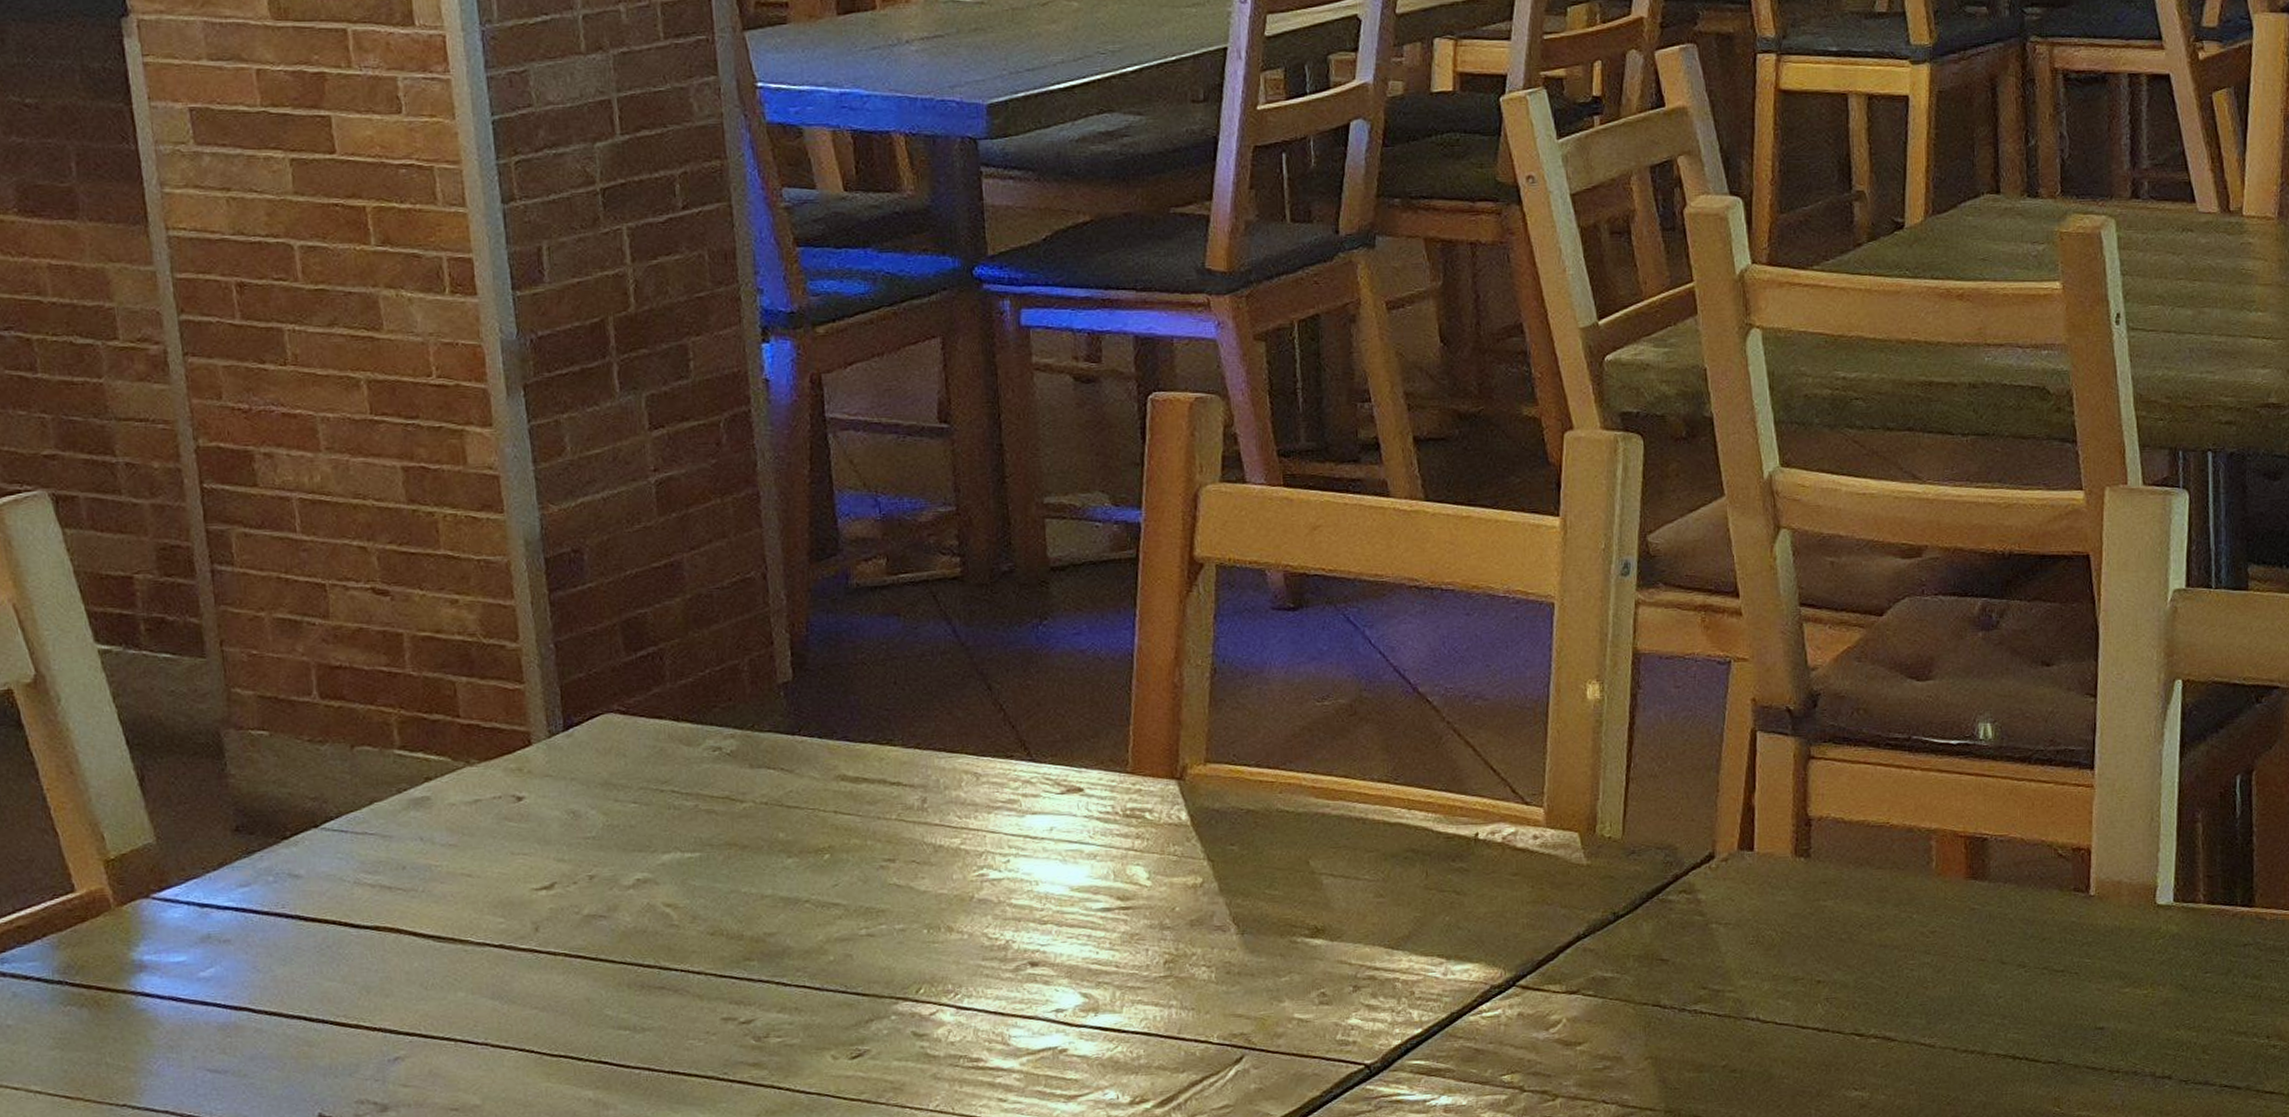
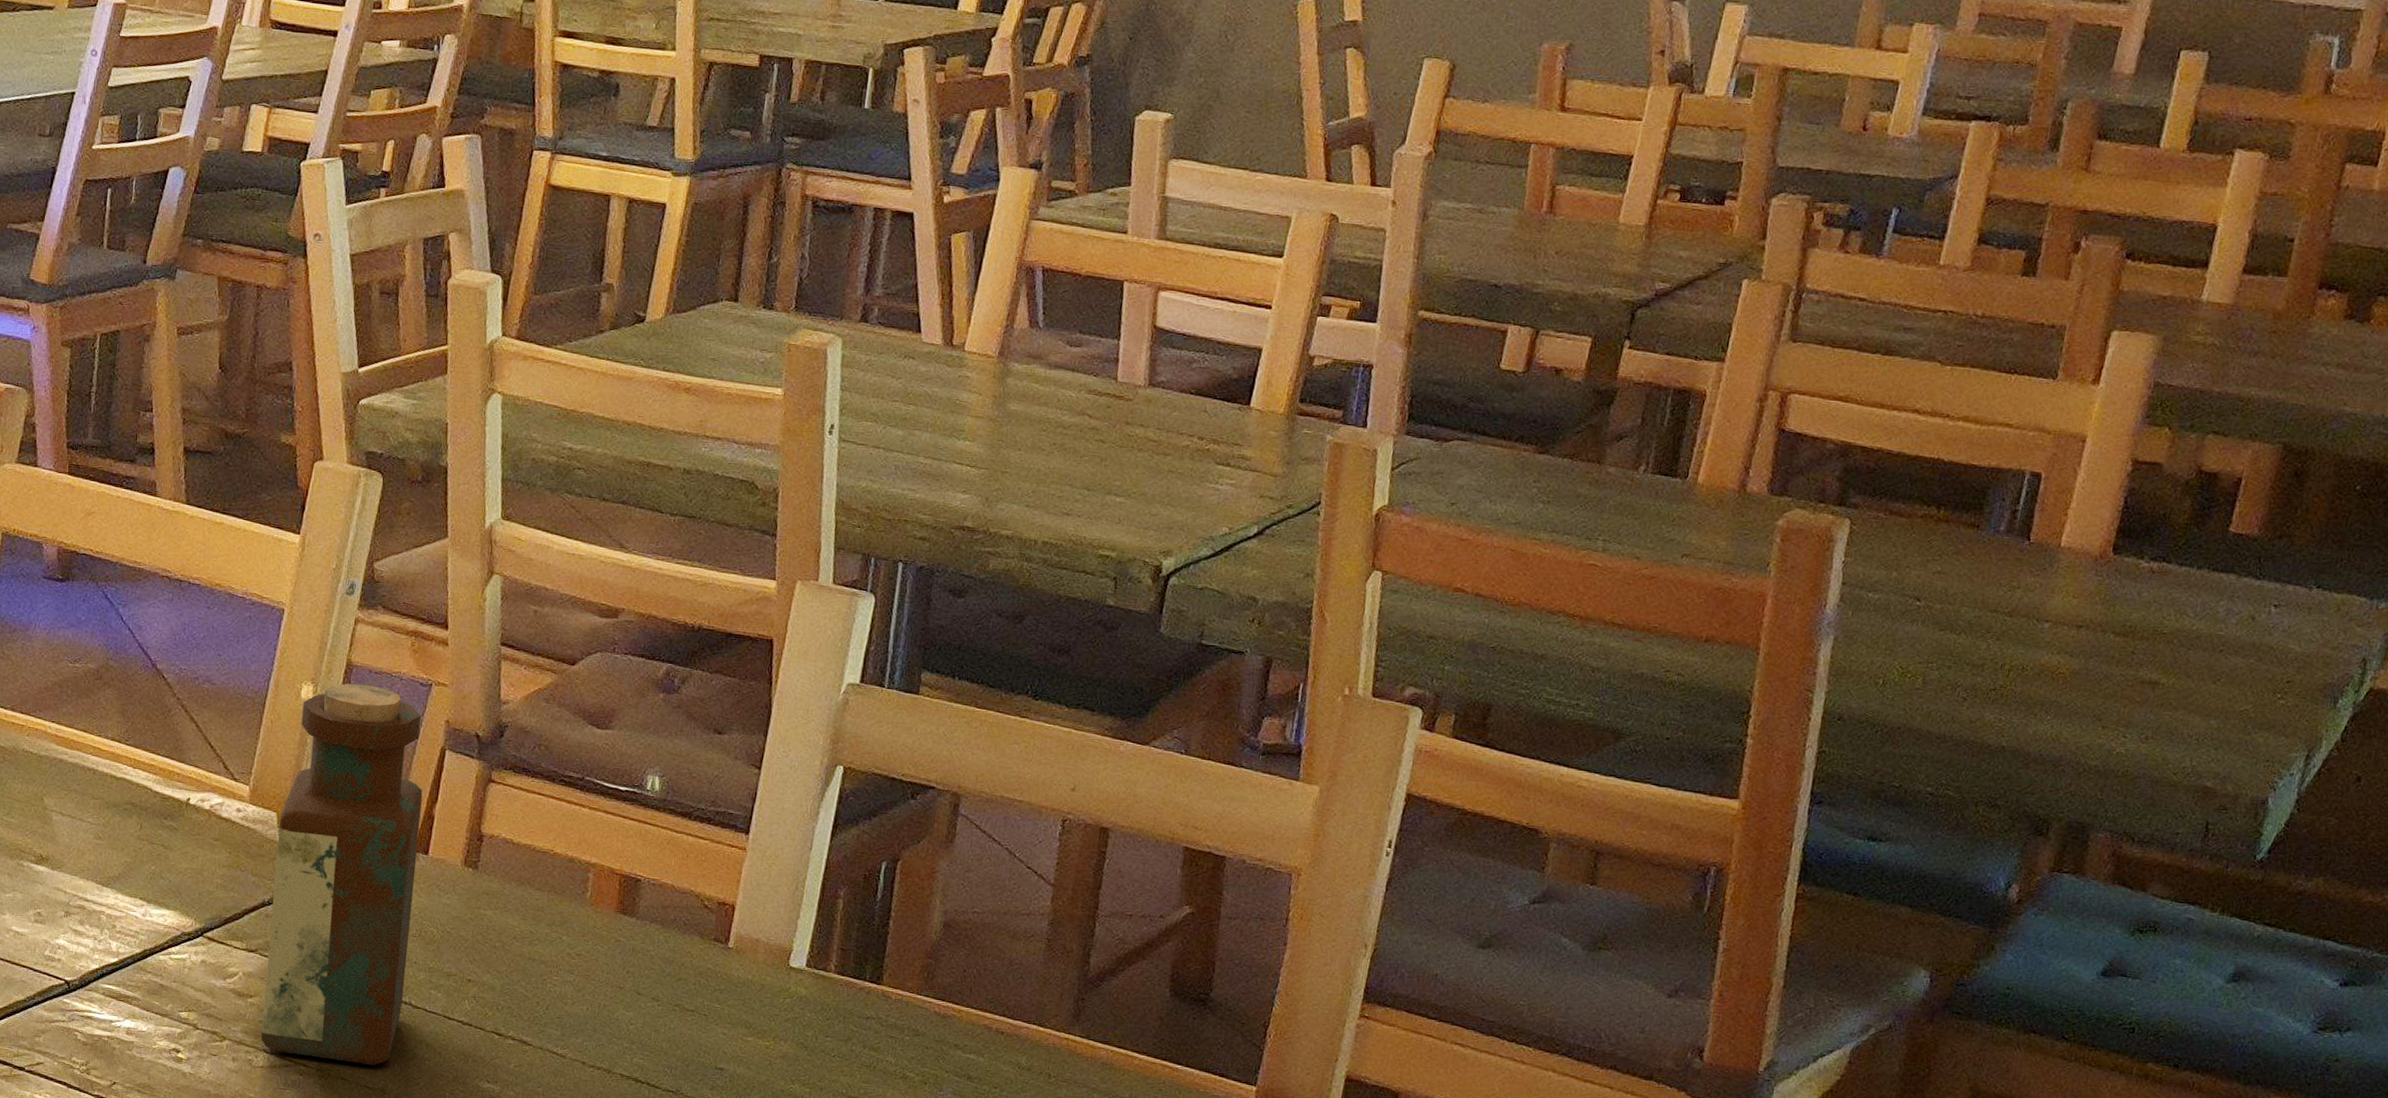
bottle: none [1583,673,1749,1100] -> present [260,683,423,1066]

